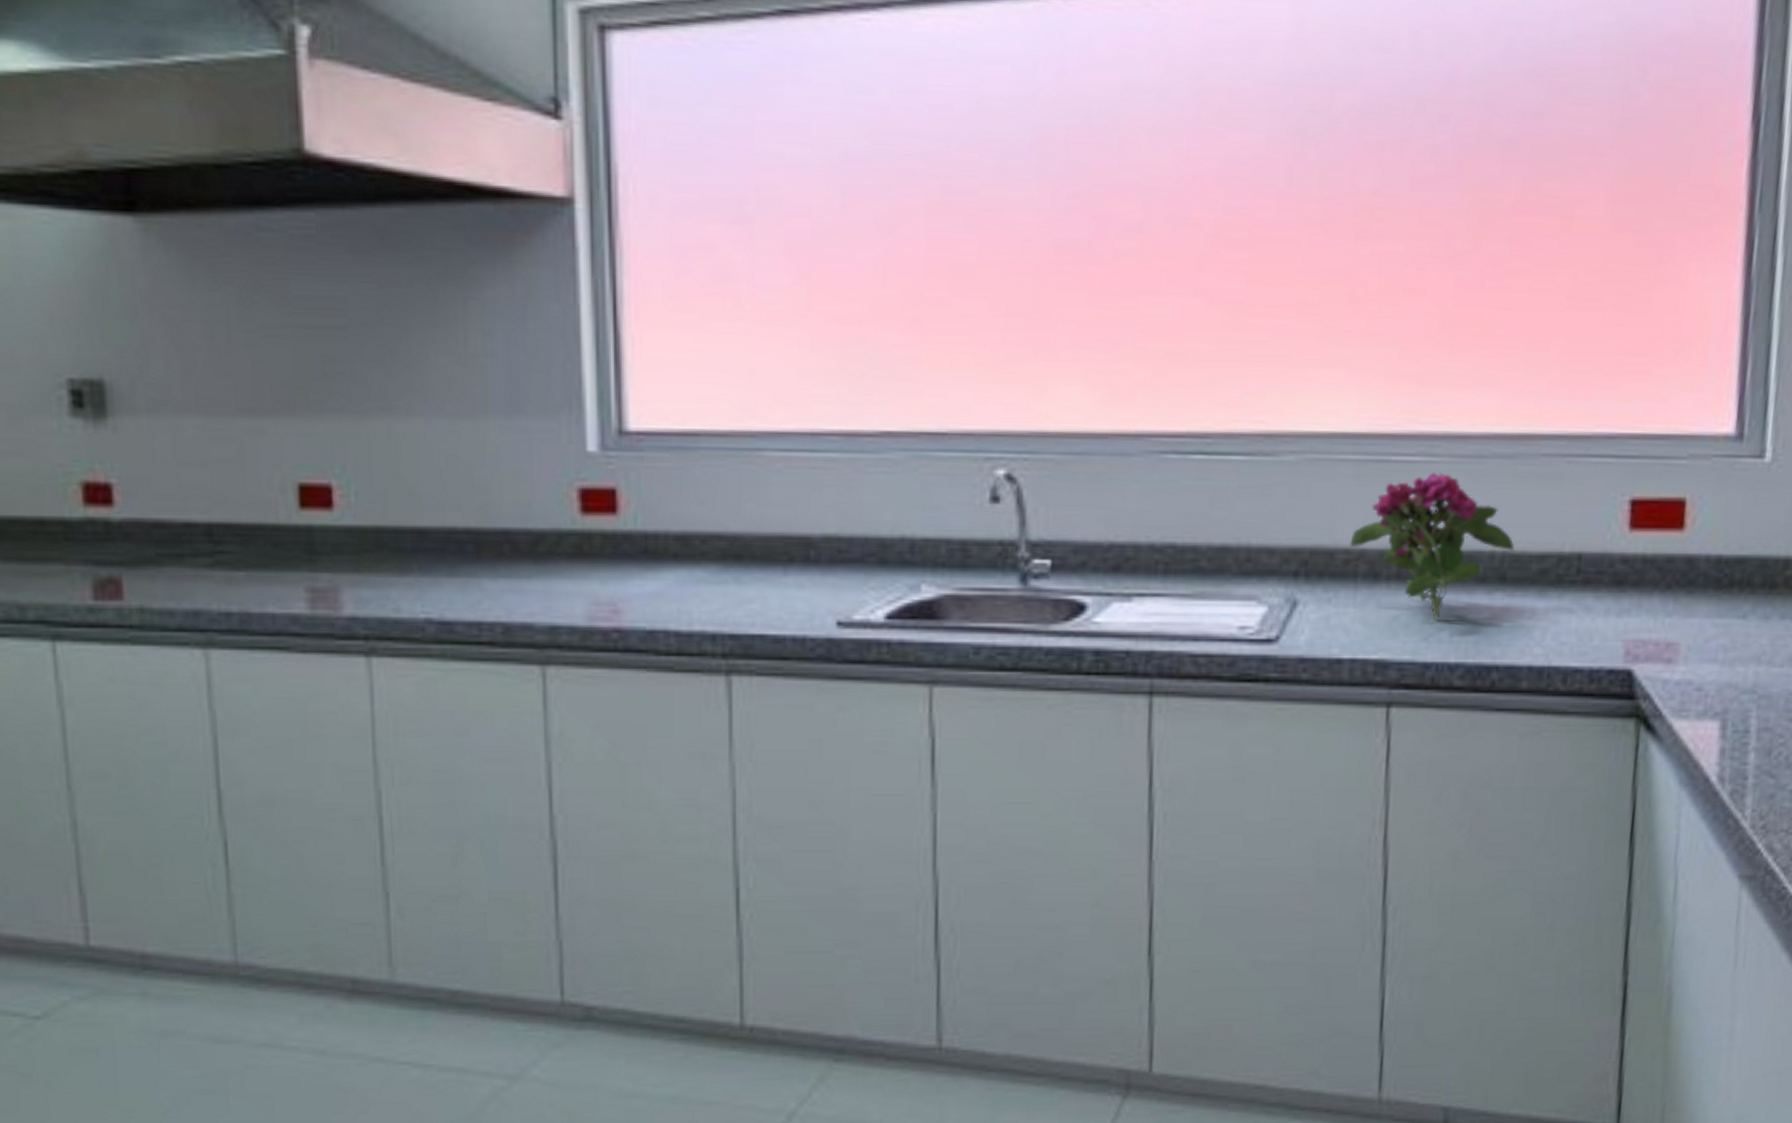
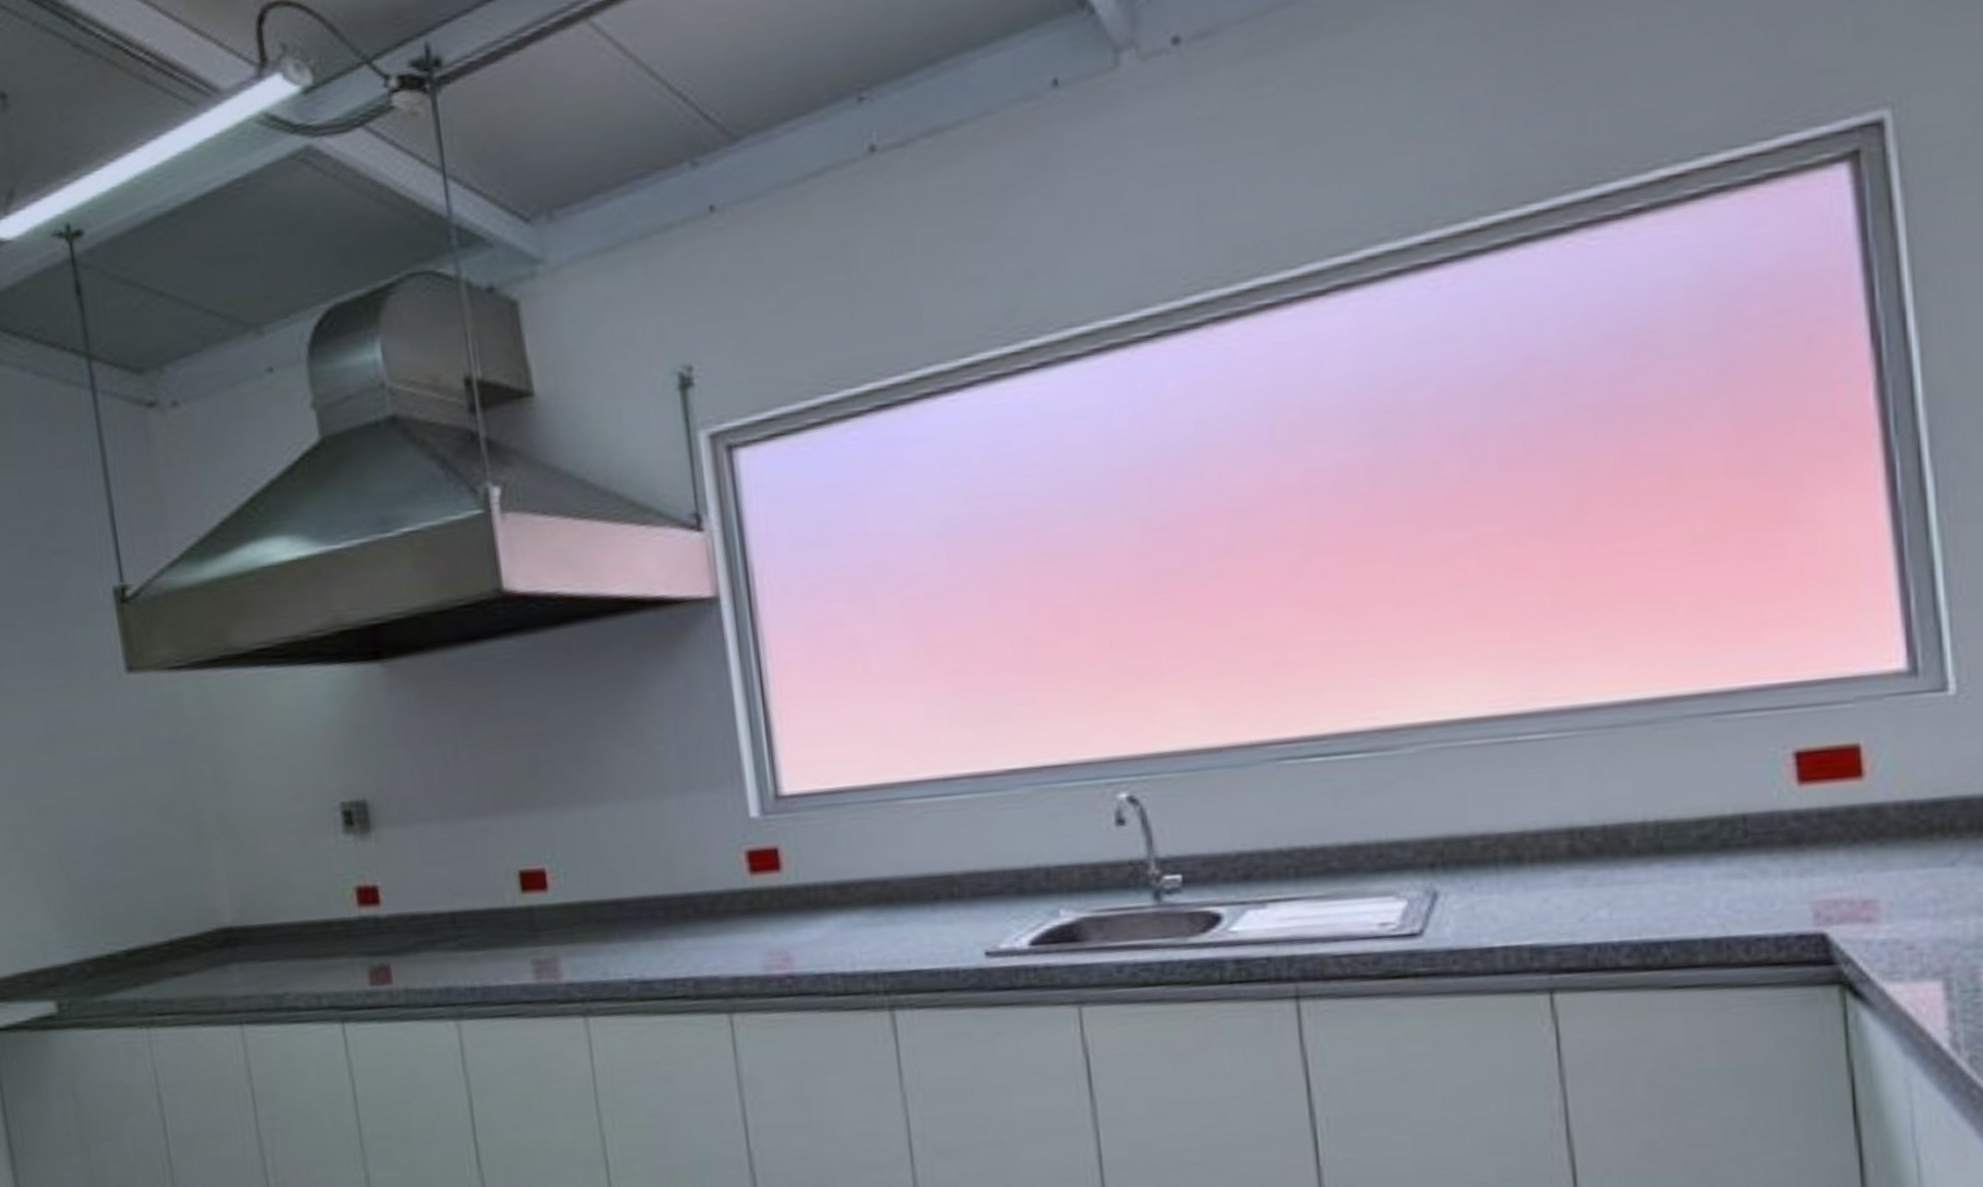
flower: present [1349,472,1515,620] -> none [1485,747,1669,899]

